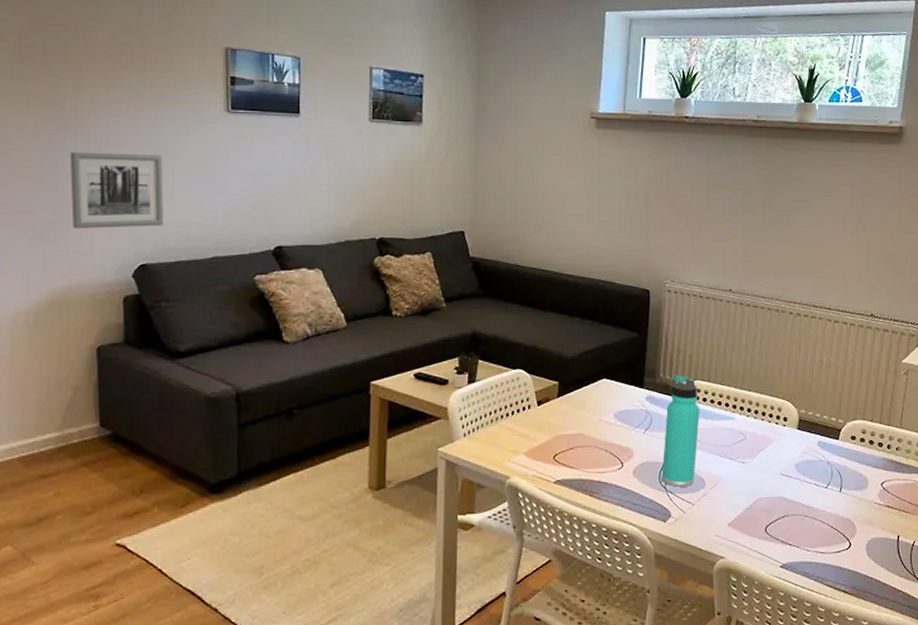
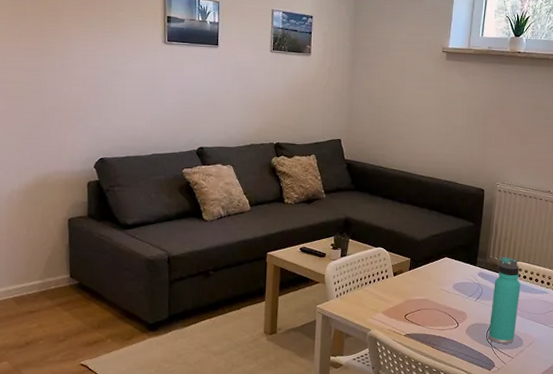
wall art: present [69,152,164,230] -> none [50,72,117,131]

